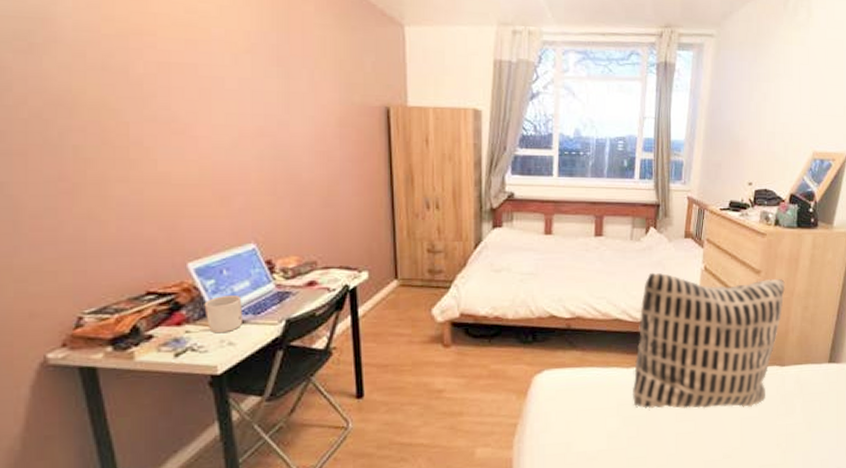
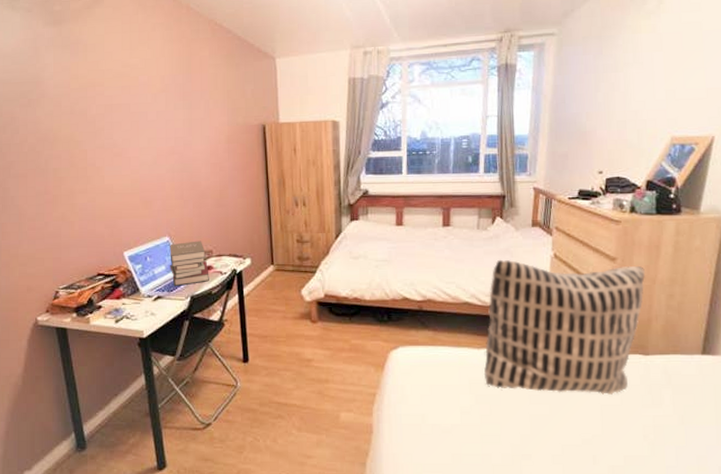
mug: present [204,294,244,334] -> none [134,276,161,306]
books: none [256,249,312,307] -> present [170,240,209,286]

